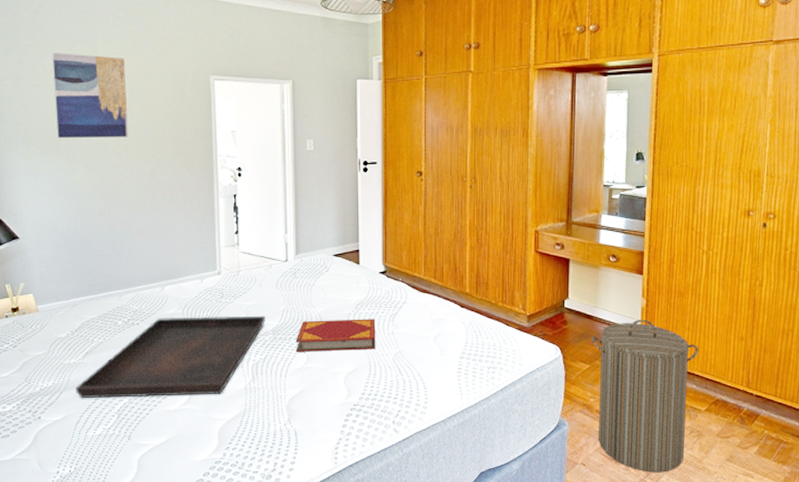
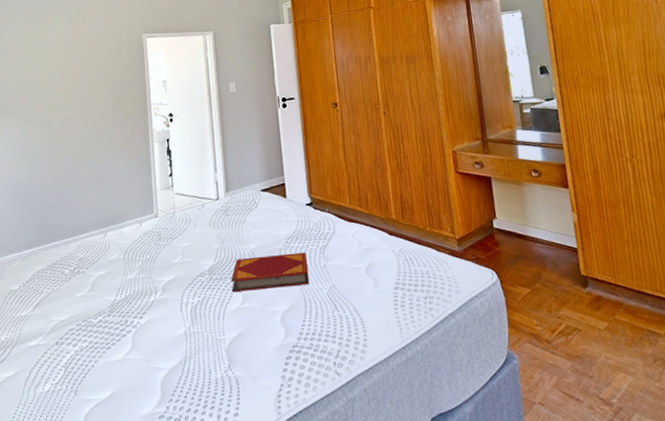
wall art: present [52,53,128,138] -> none [11,26,74,101]
serving tray: present [76,315,266,399] -> none [26,256,201,353]
laundry hamper: present [591,319,698,472] -> none [526,235,653,411]

